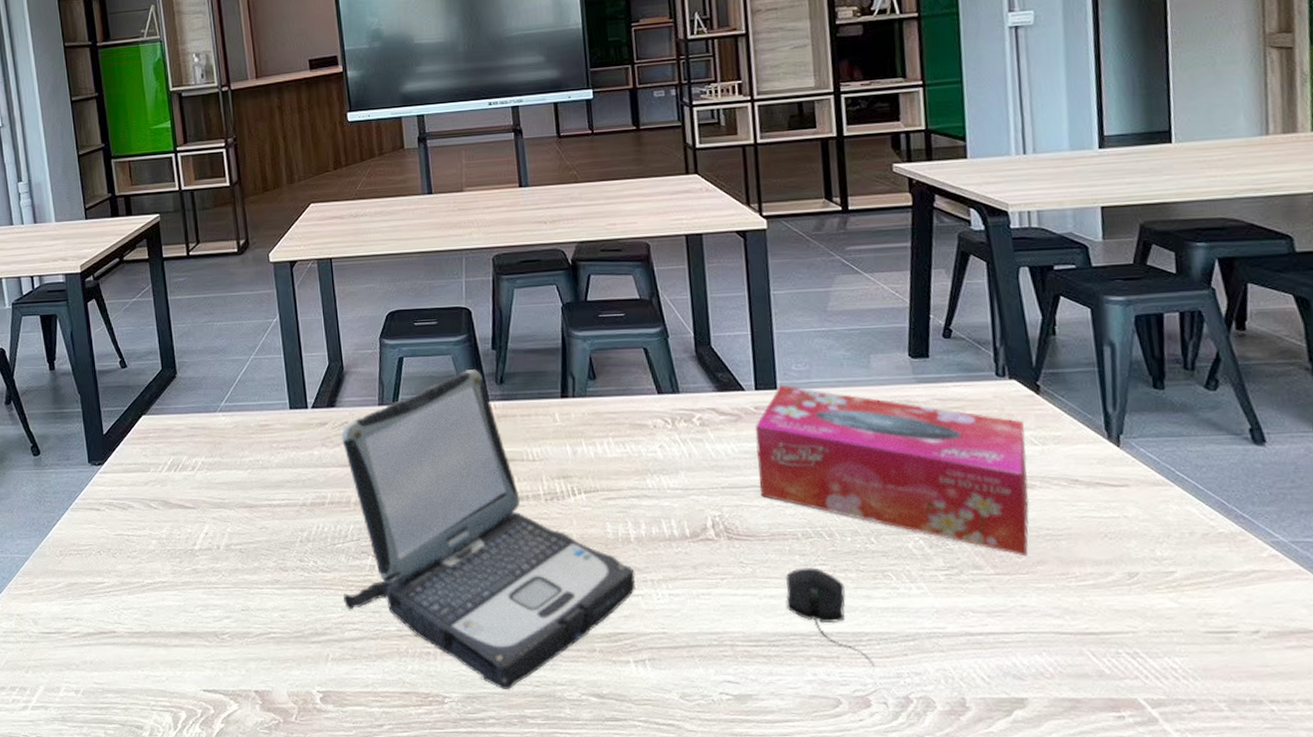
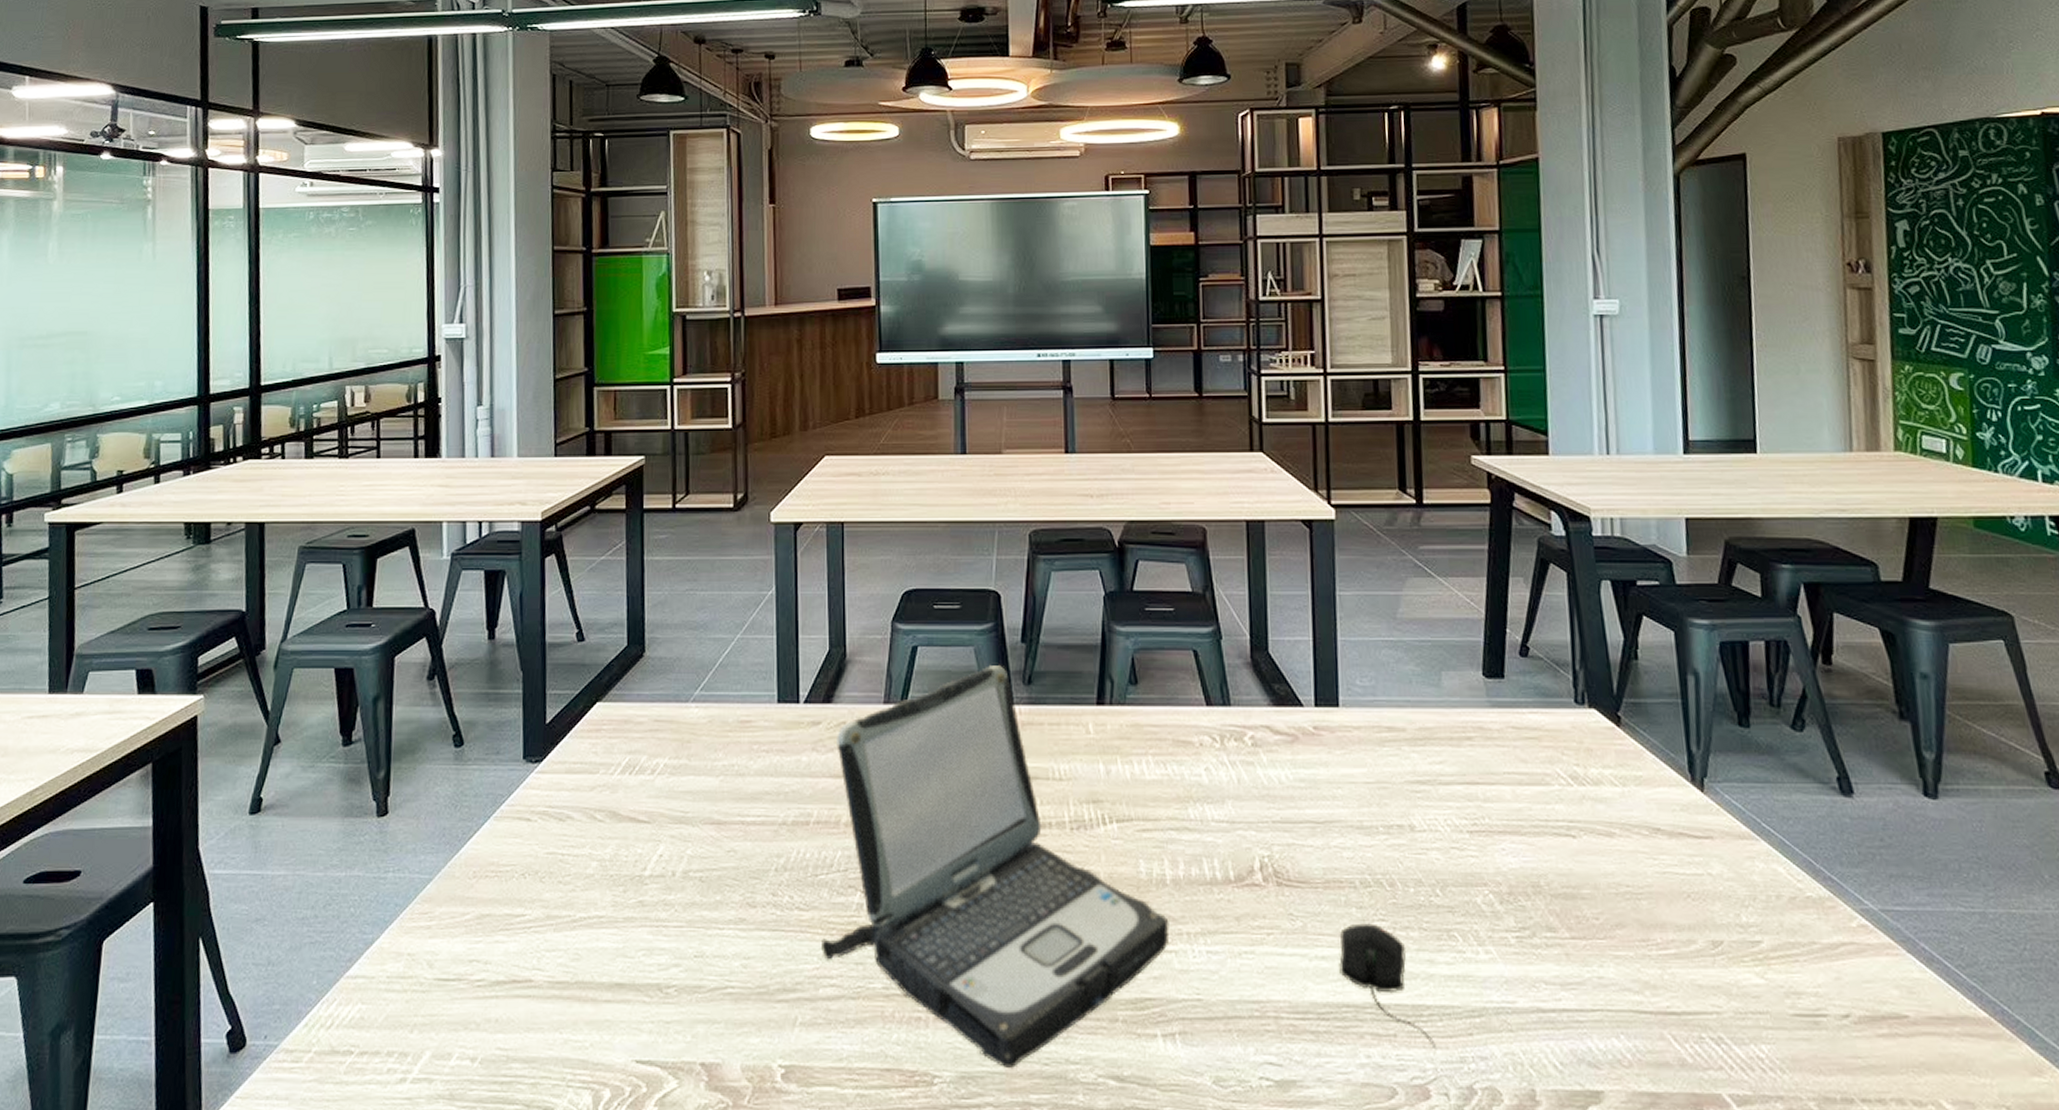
tissue box: present [754,384,1030,557] -> none [1312,701,1609,918]

